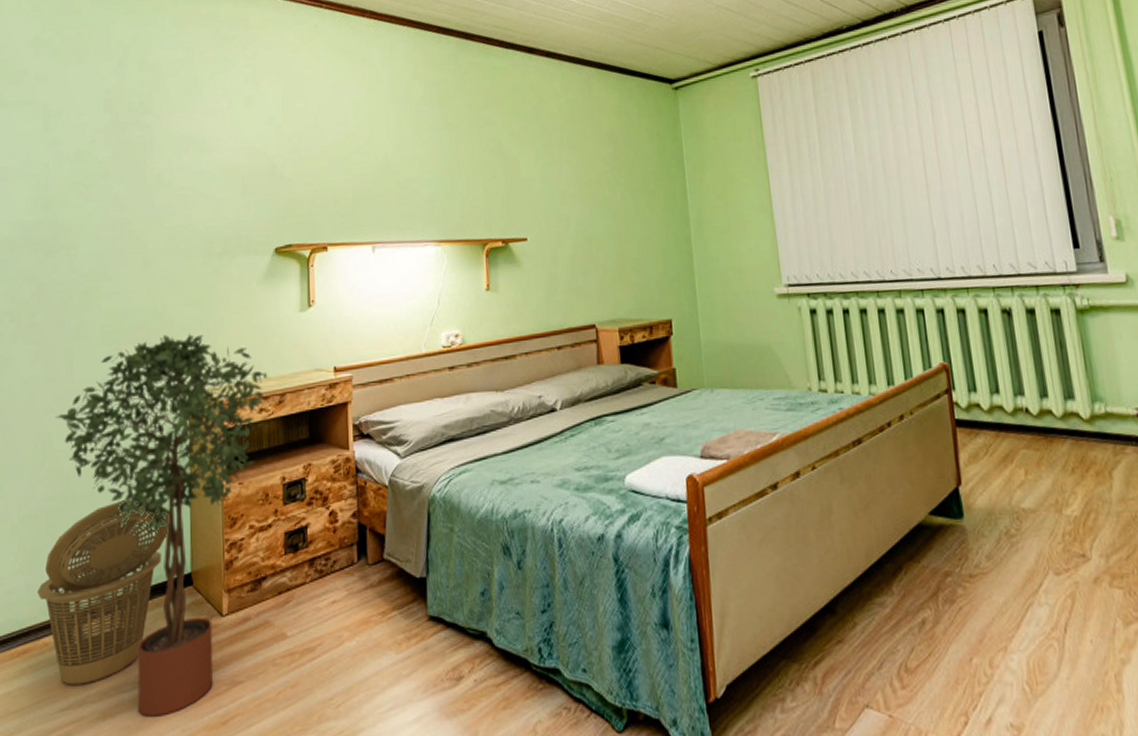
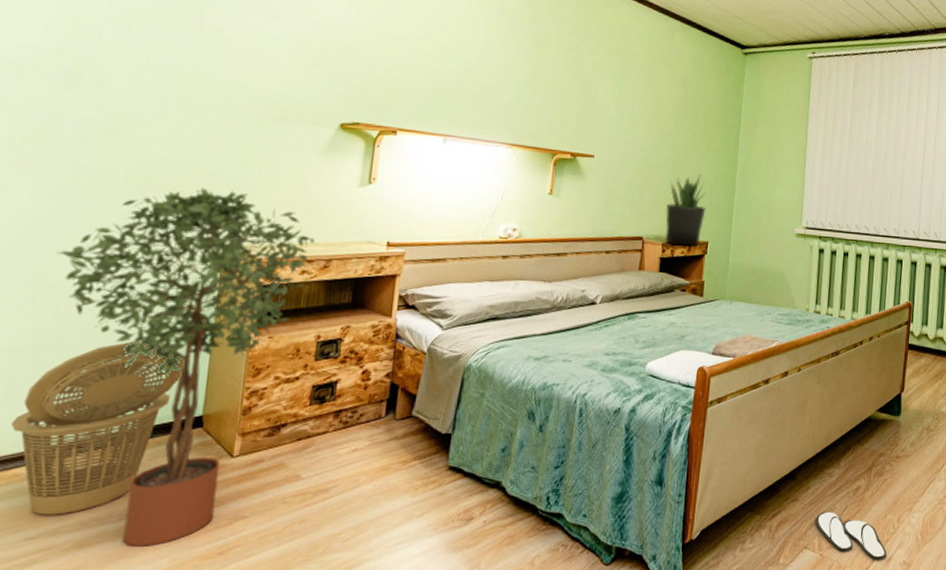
planter: none [615,240,663,331] -> present [665,174,706,247]
slippers: none [874,655,984,722] -> present [816,512,887,560]

